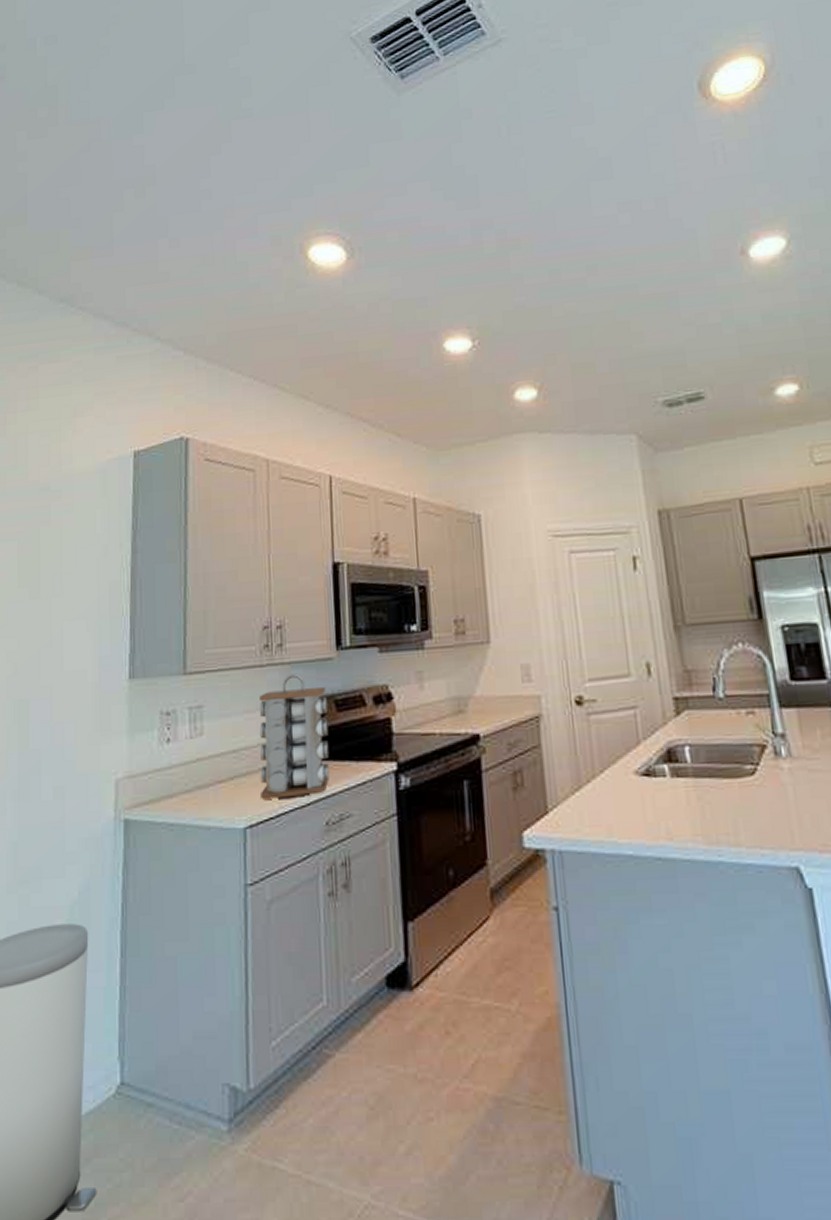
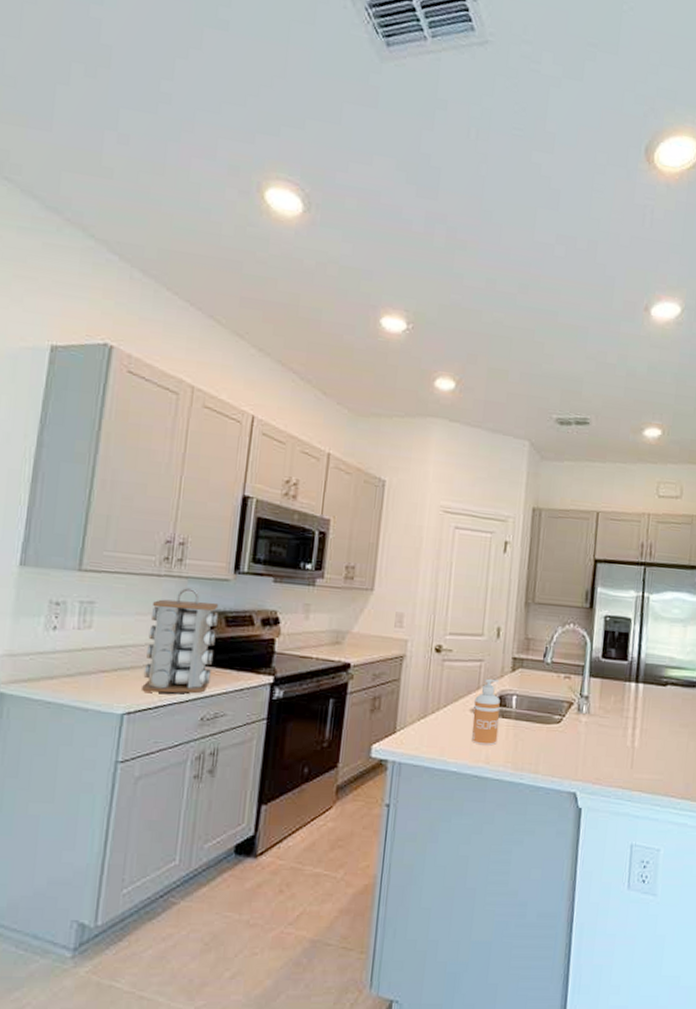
soap dispenser: none [637,728,677,817] -> present [471,678,500,746]

